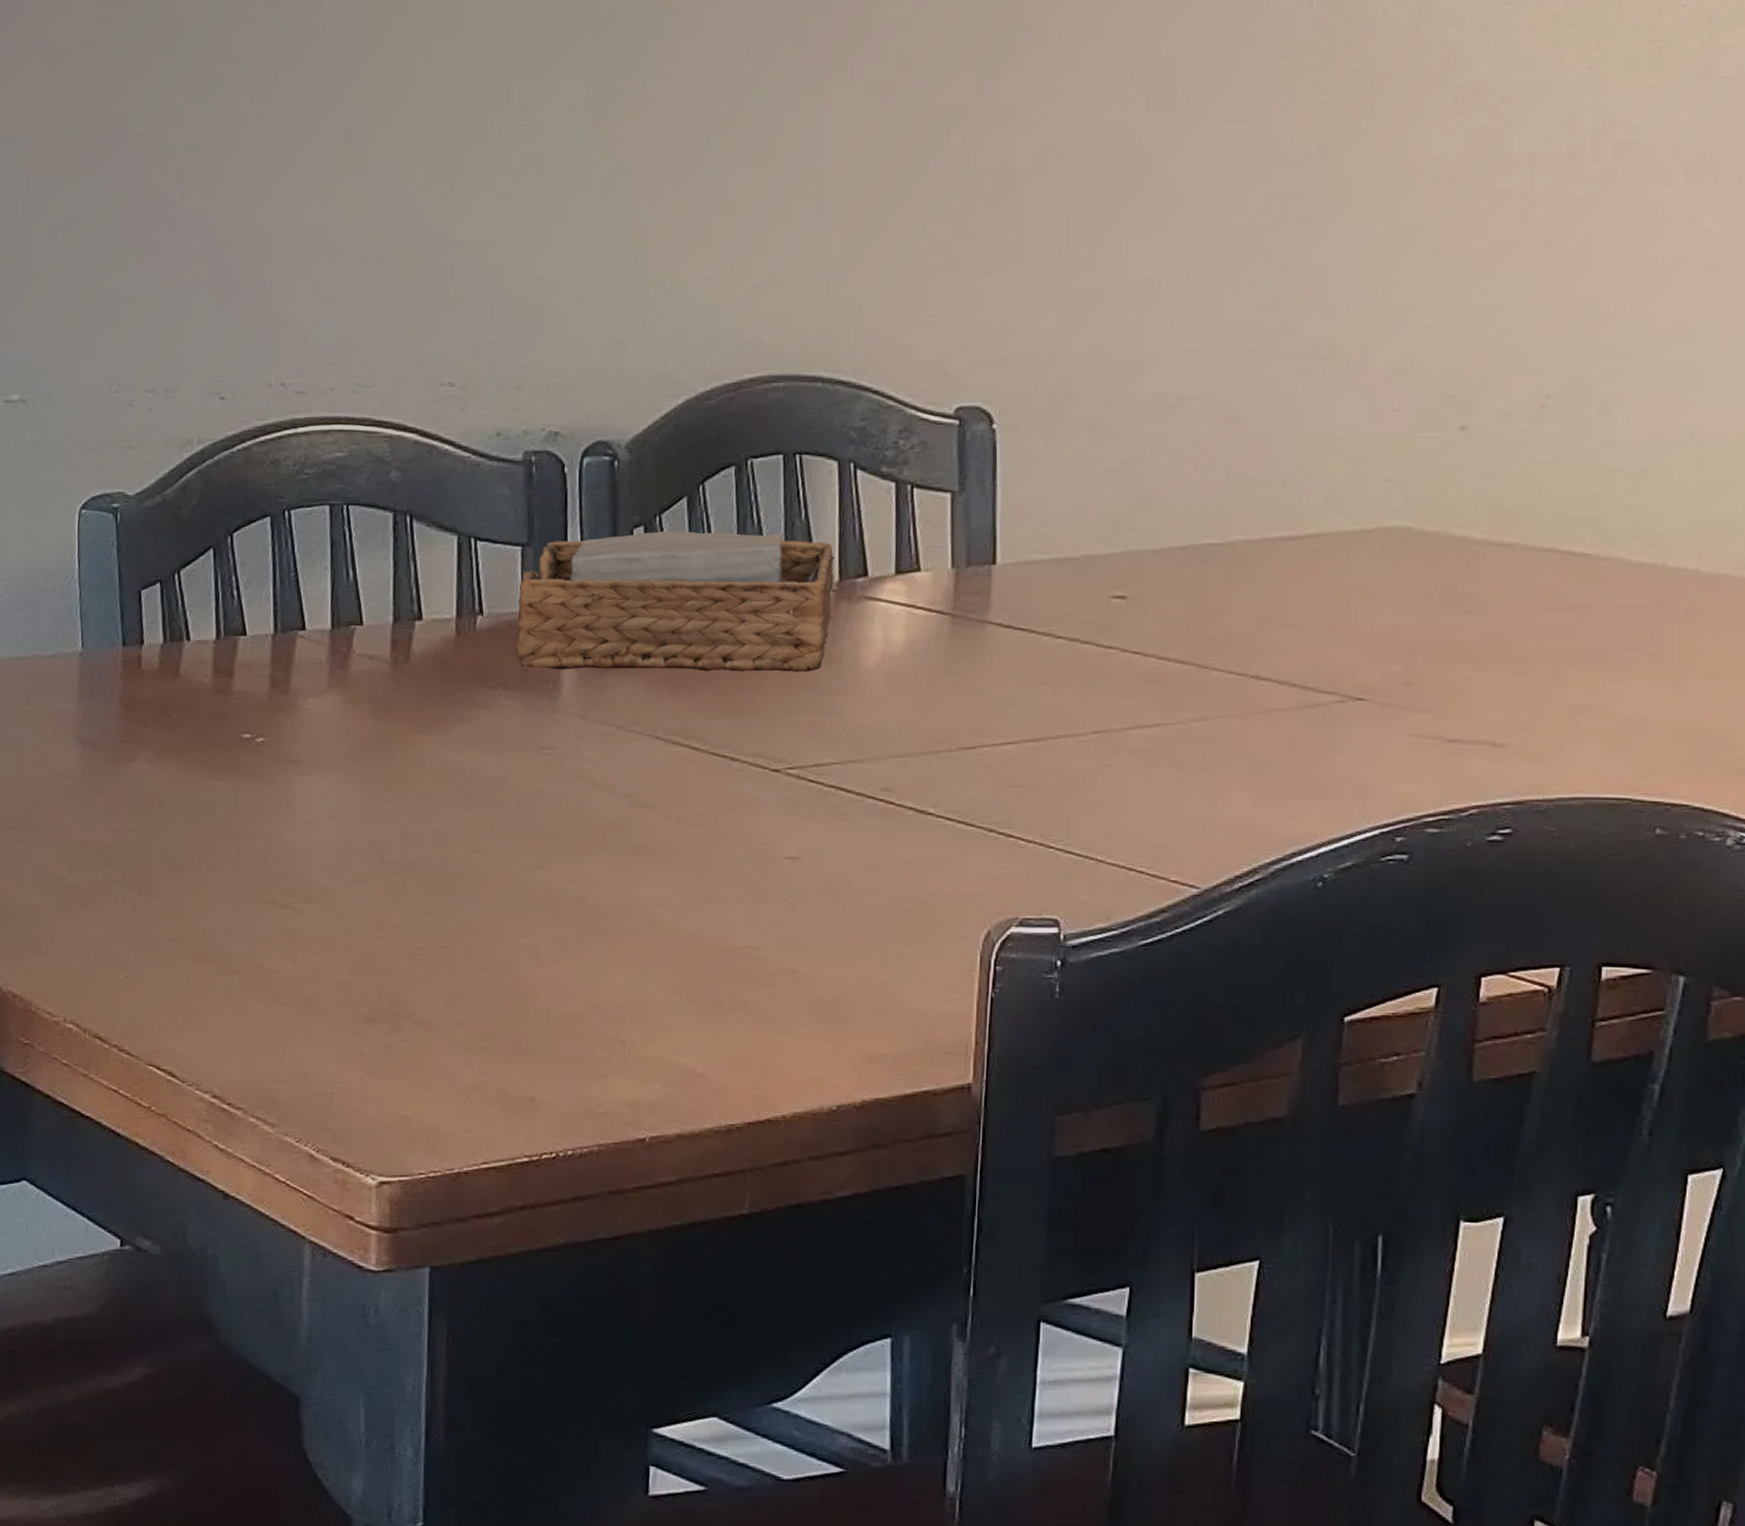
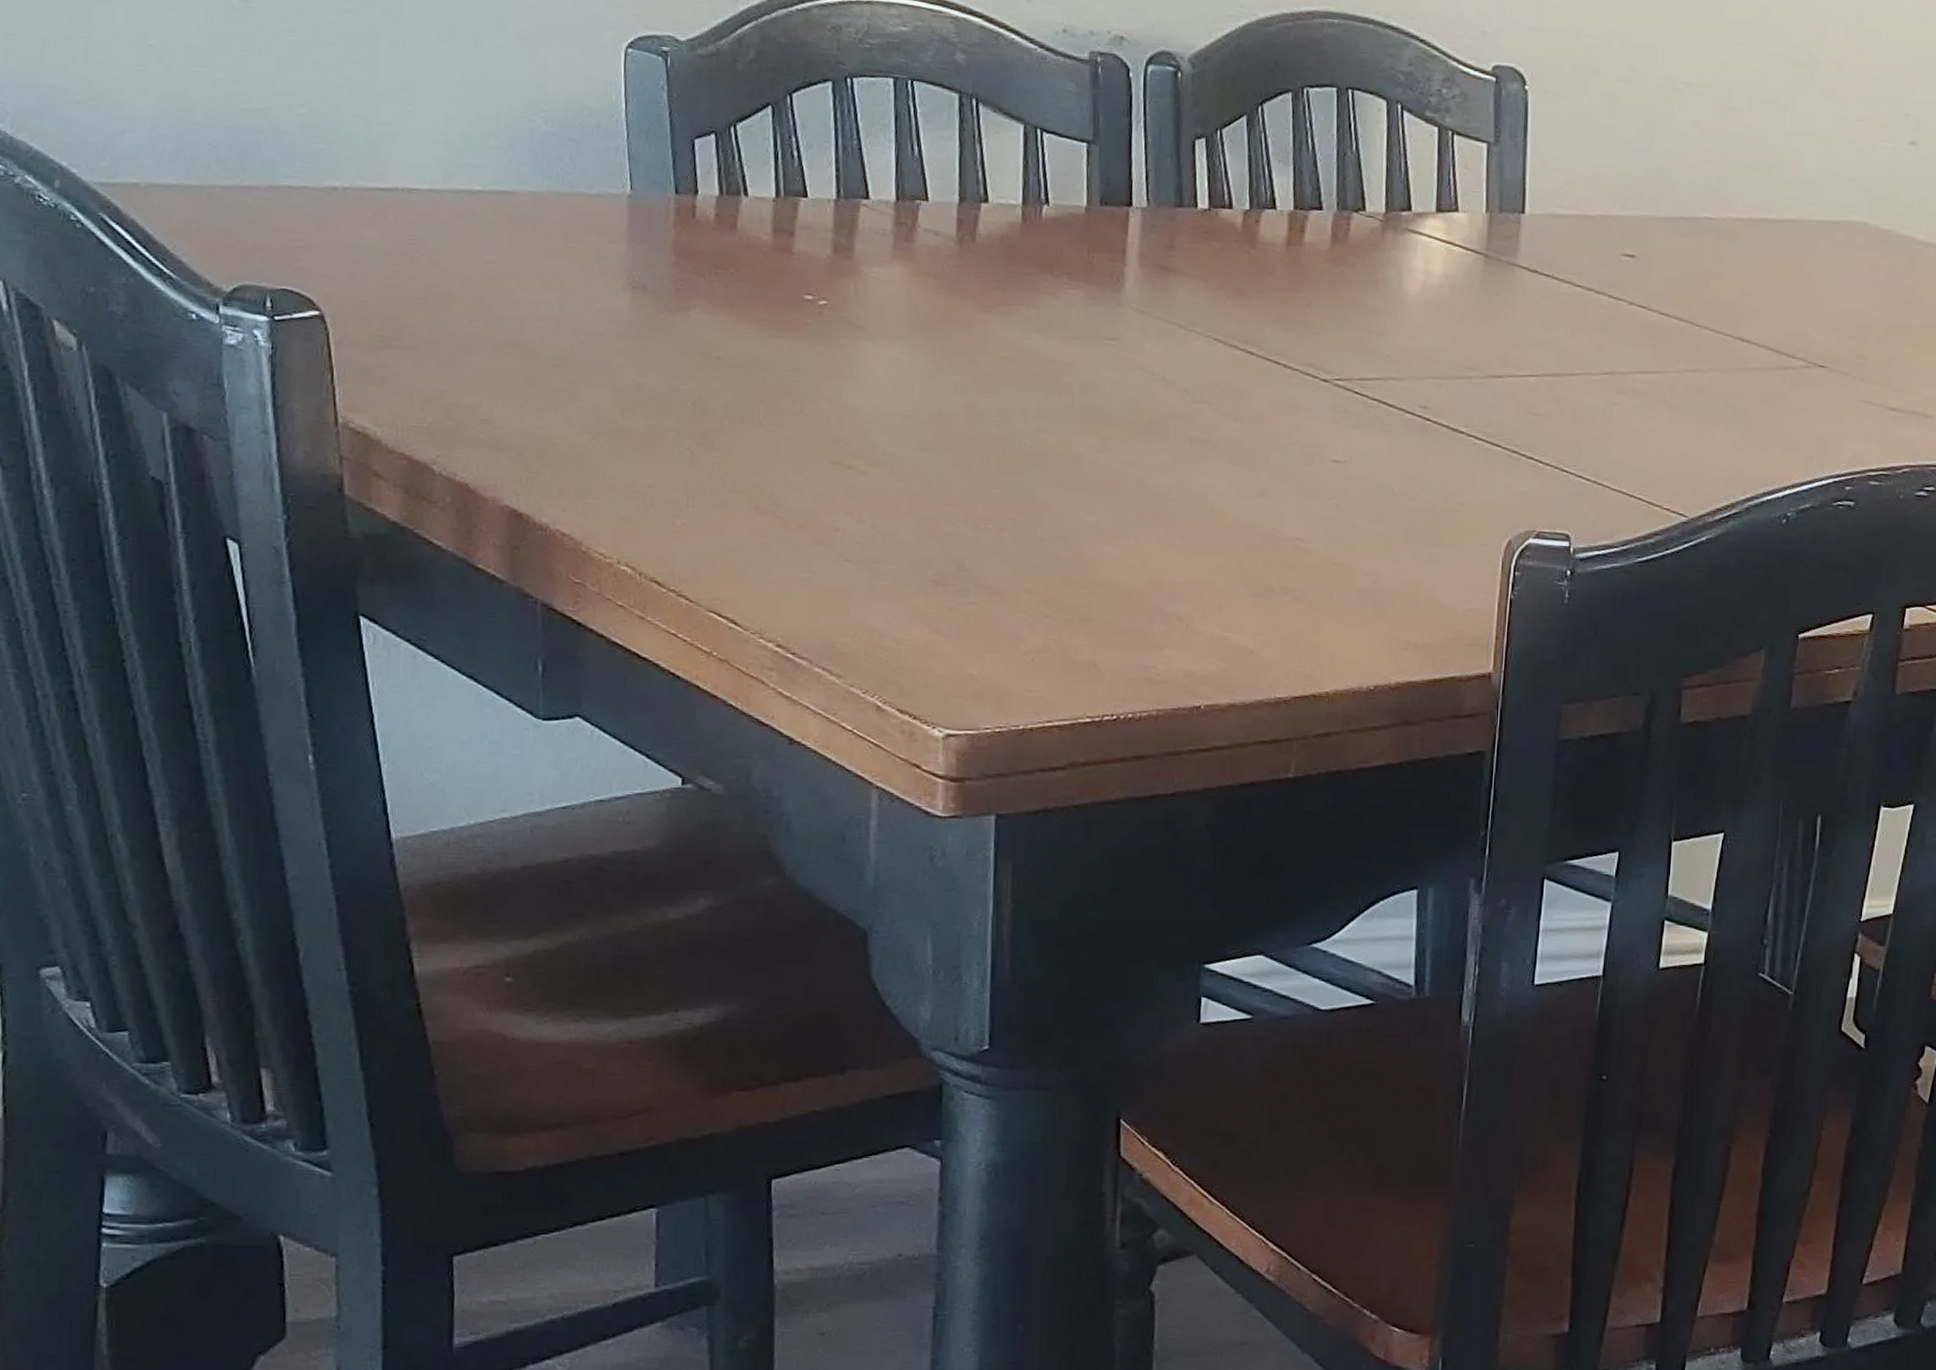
napkin holder: present [516,531,835,672] -> none [1081,141,1382,293]

